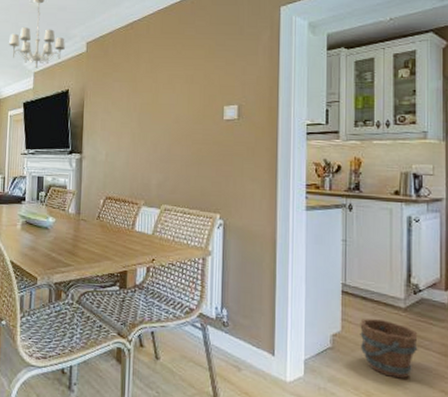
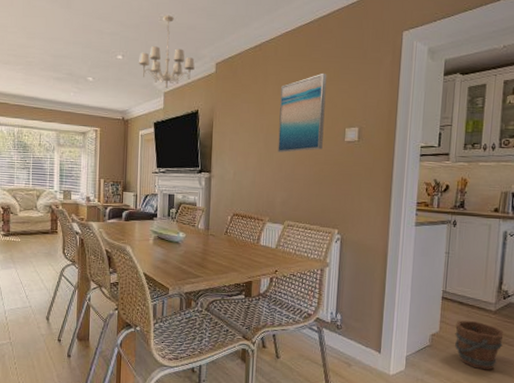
wall art: none [152,50,202,132] -> present [278,73,327,153]

